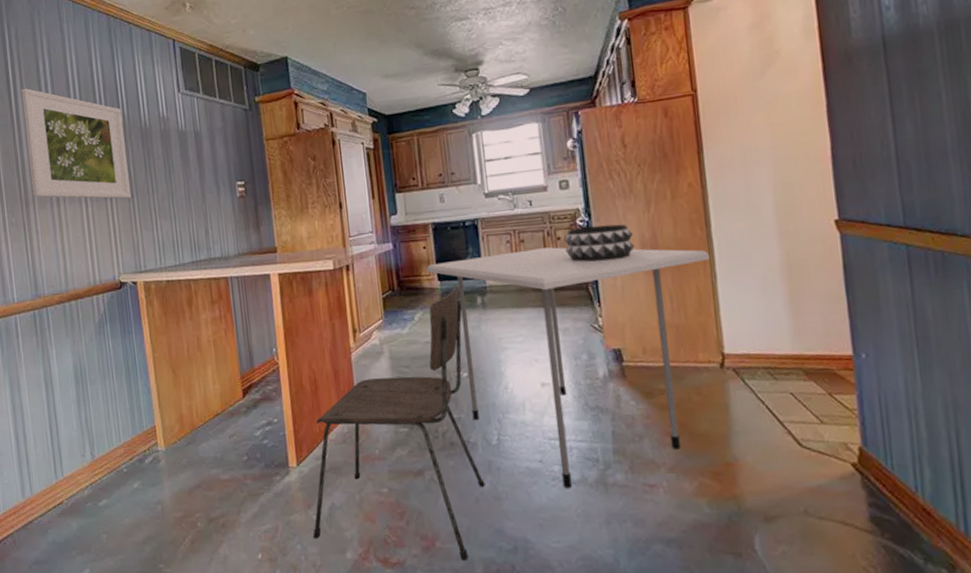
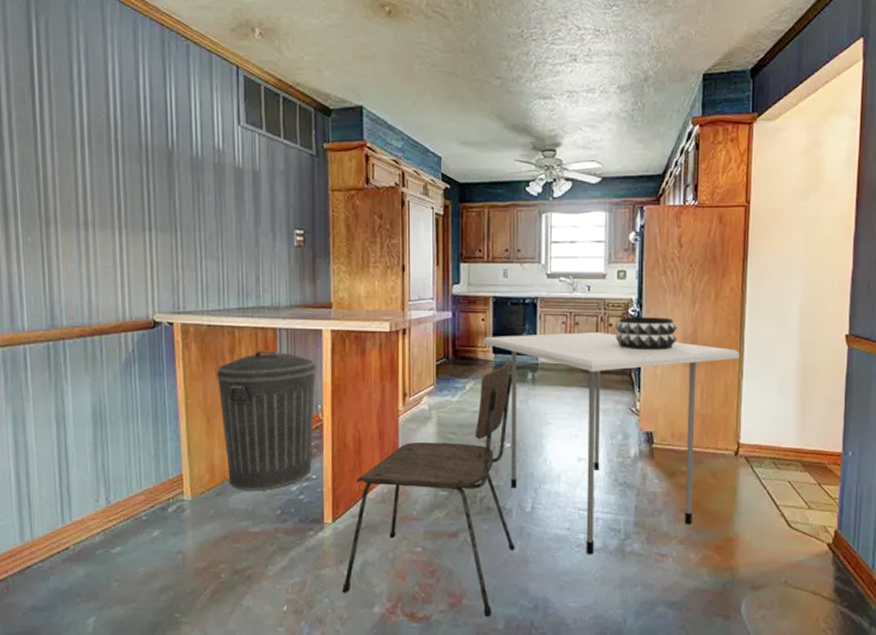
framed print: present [21,88,132,199] -> none [48,91,175,233]
trash can: none [177,299,273,439] -> present [216,351,317,491]

